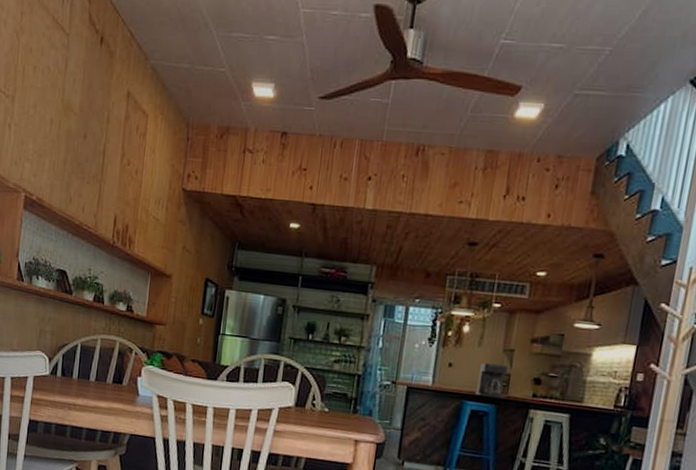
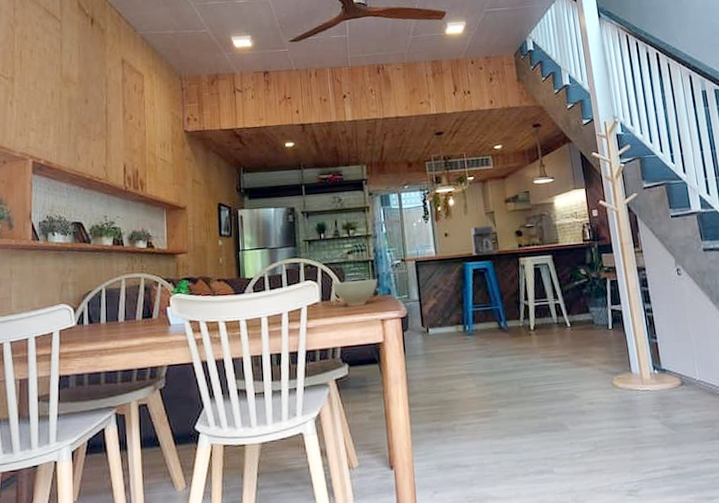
bowl: none [310,390,361,421] -> present [332,279,378,307]

